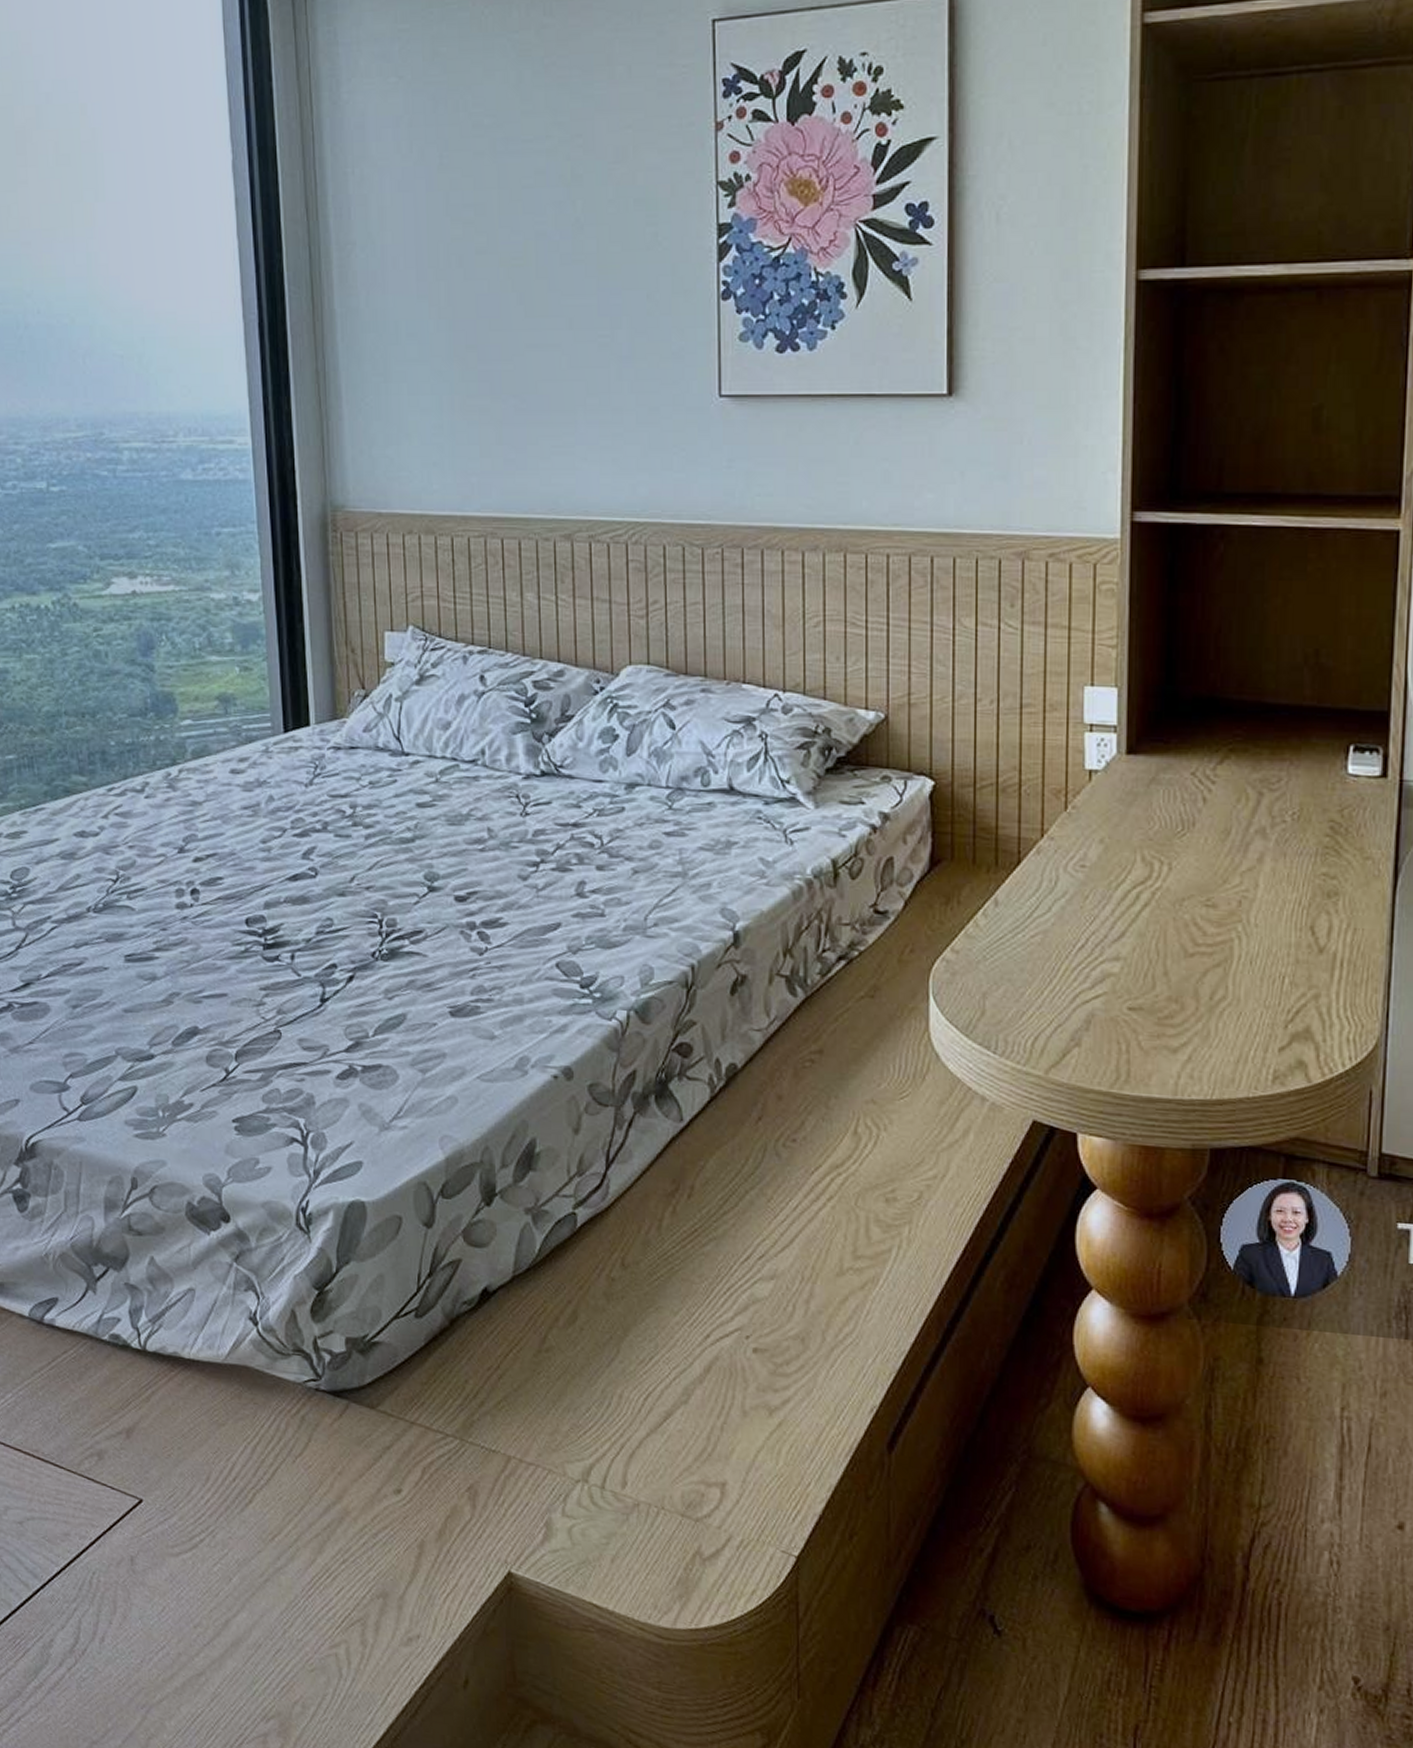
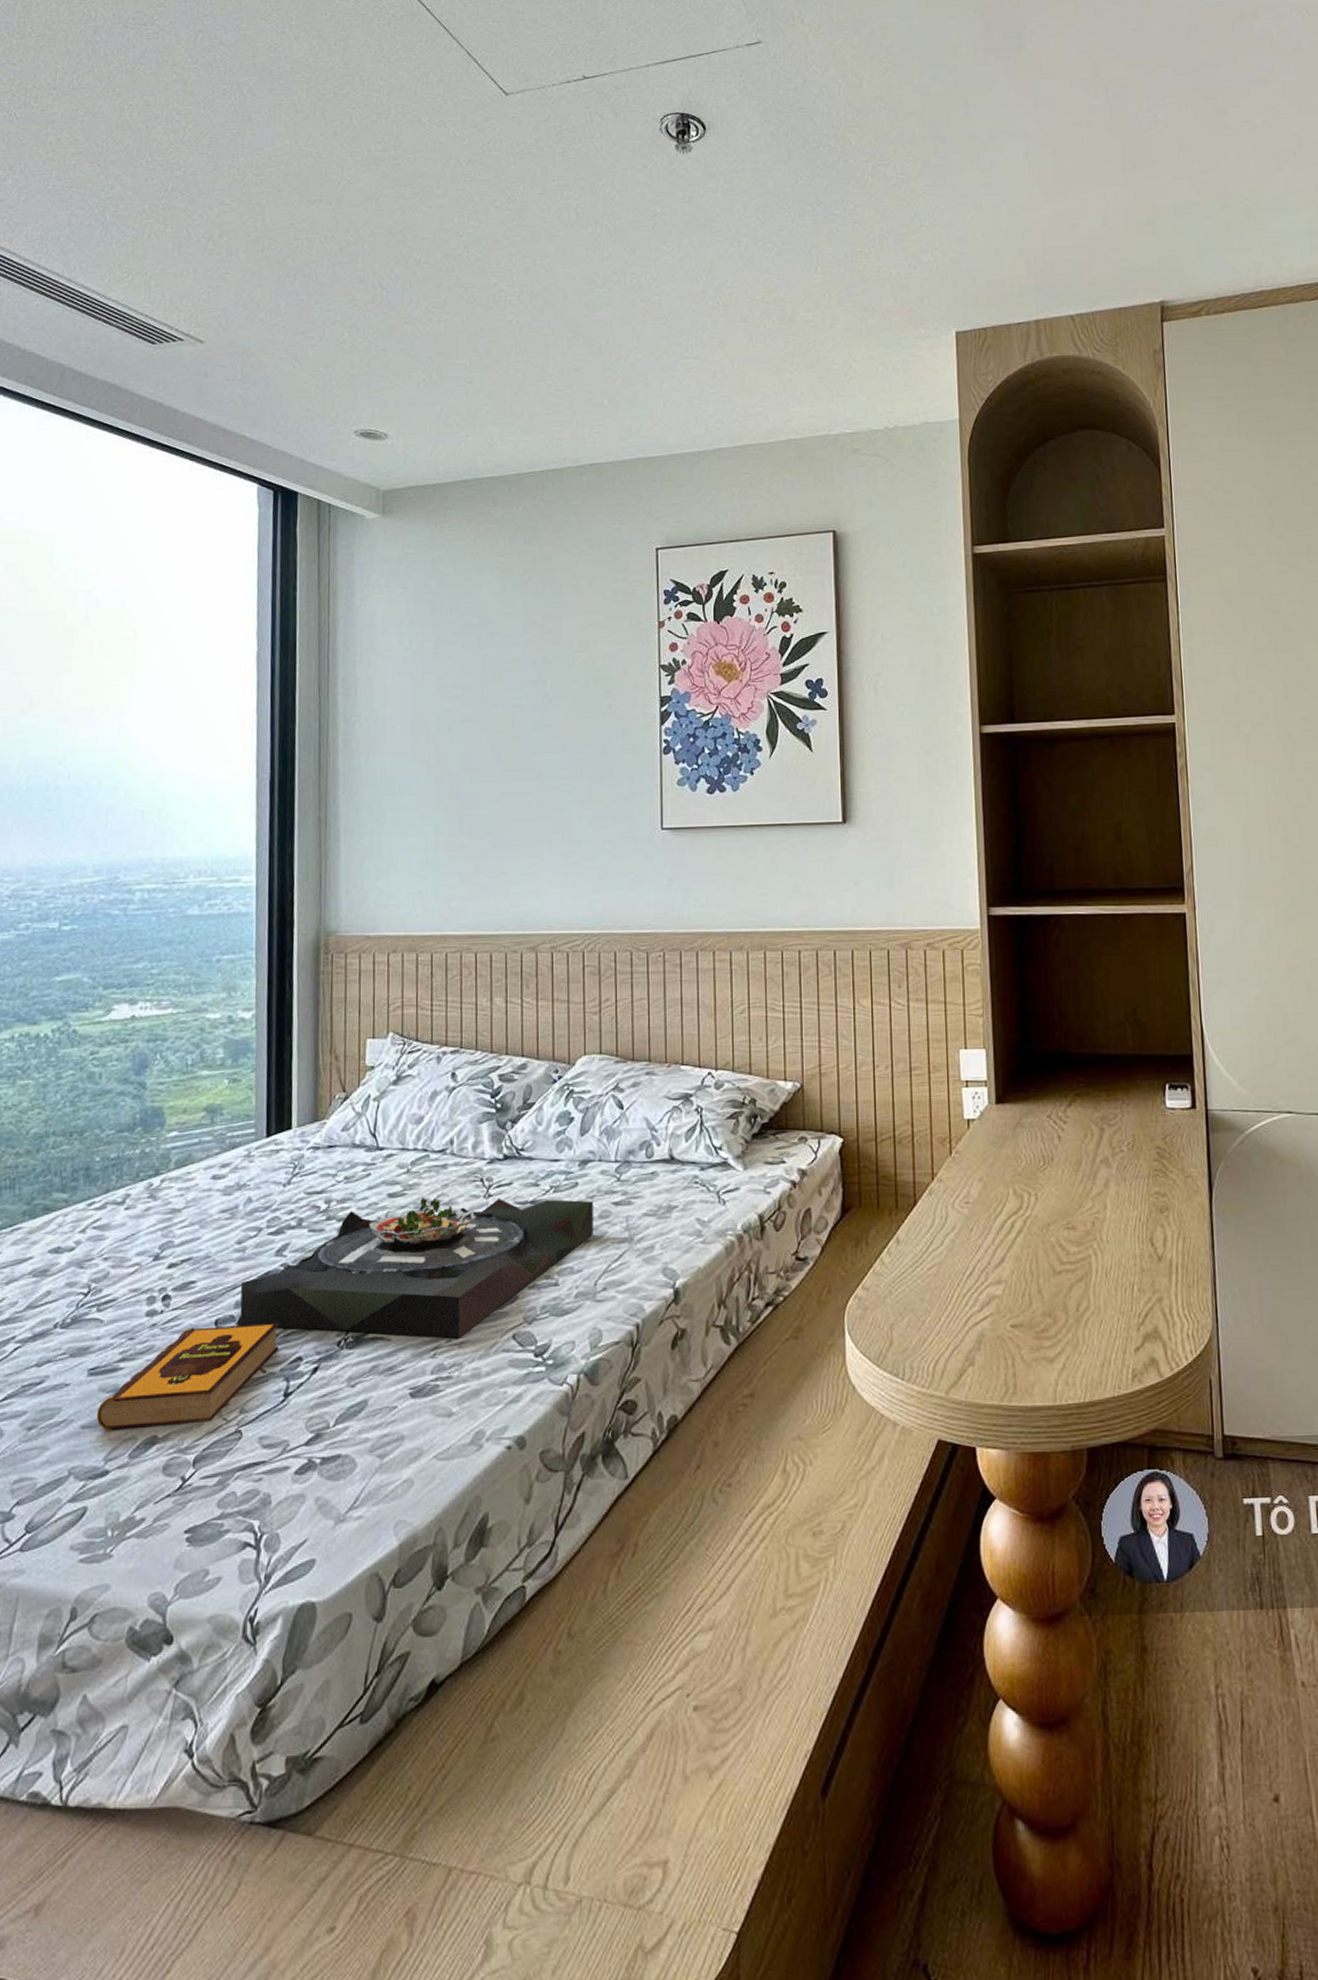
hardback book: none [137,924,313,1019] -> present [96,1323,279,1432]
serving tray: none [267,810,643,962] -> present [236,1197,593,1339]

